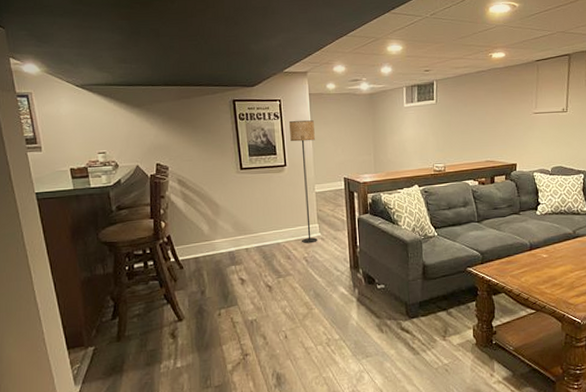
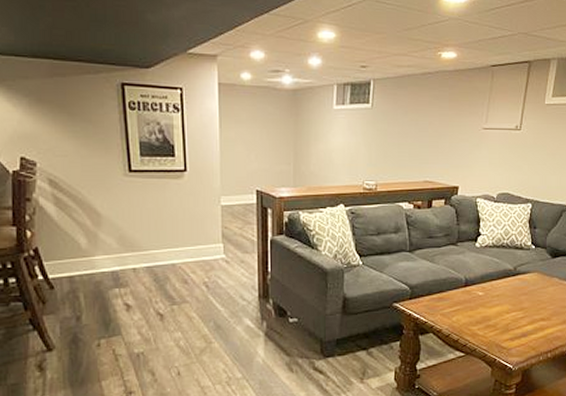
floor lamp: present [288,120,317,244] -> none [191,115,223,267]

